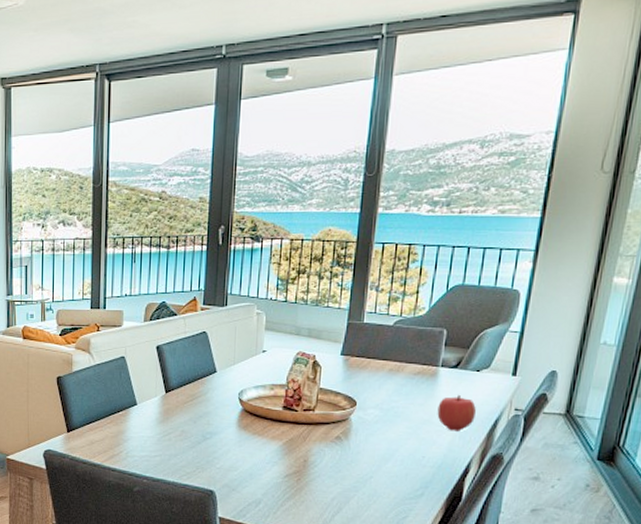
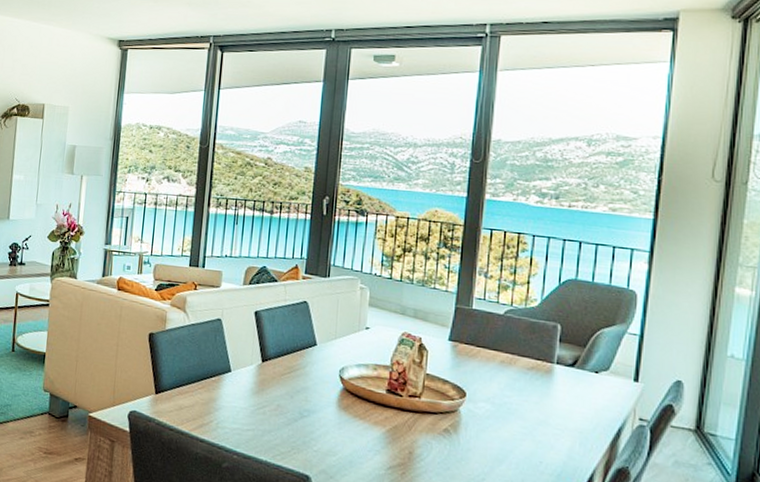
fruit: present [437,394,476,431] -> none [554,396,596,437]

